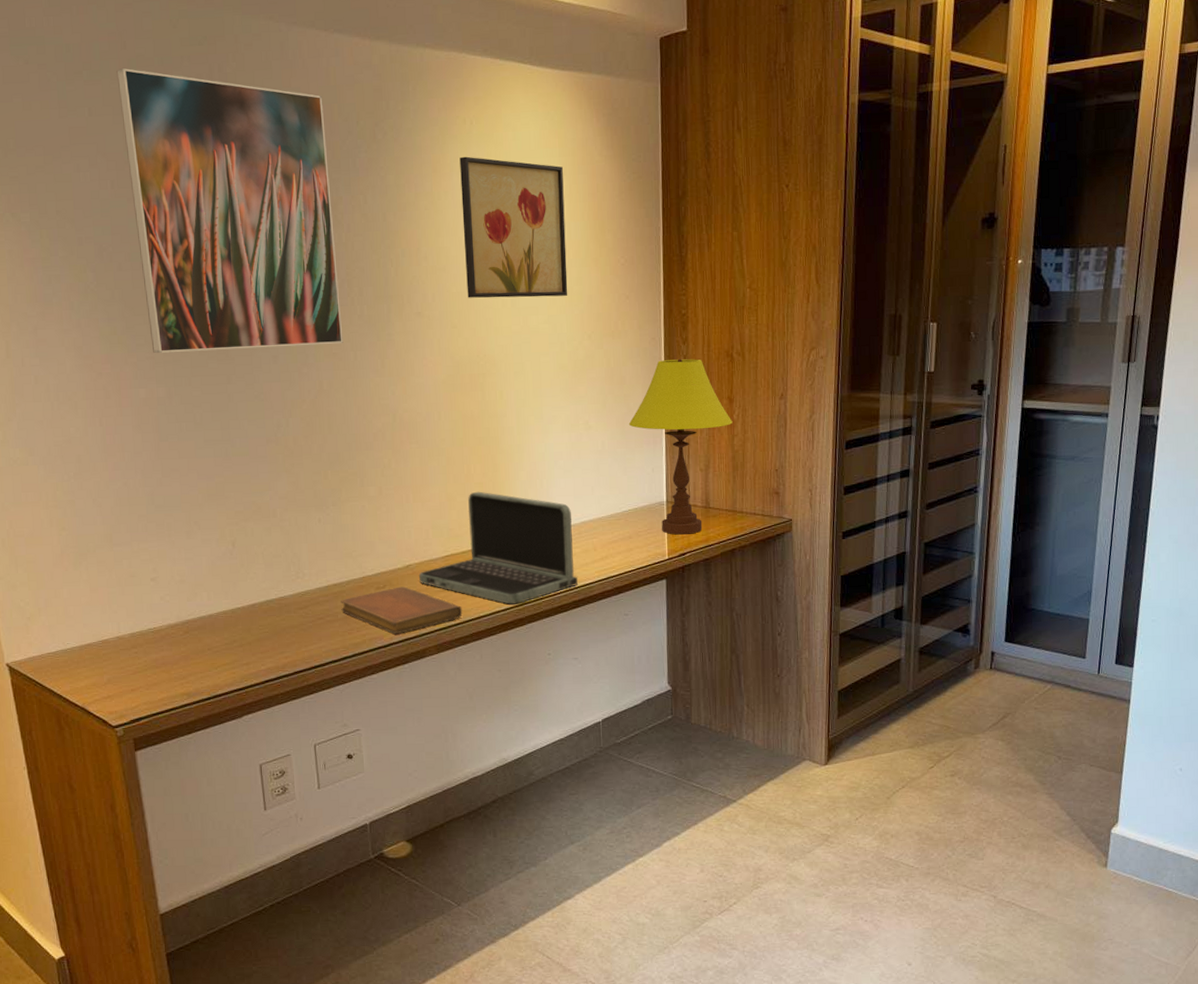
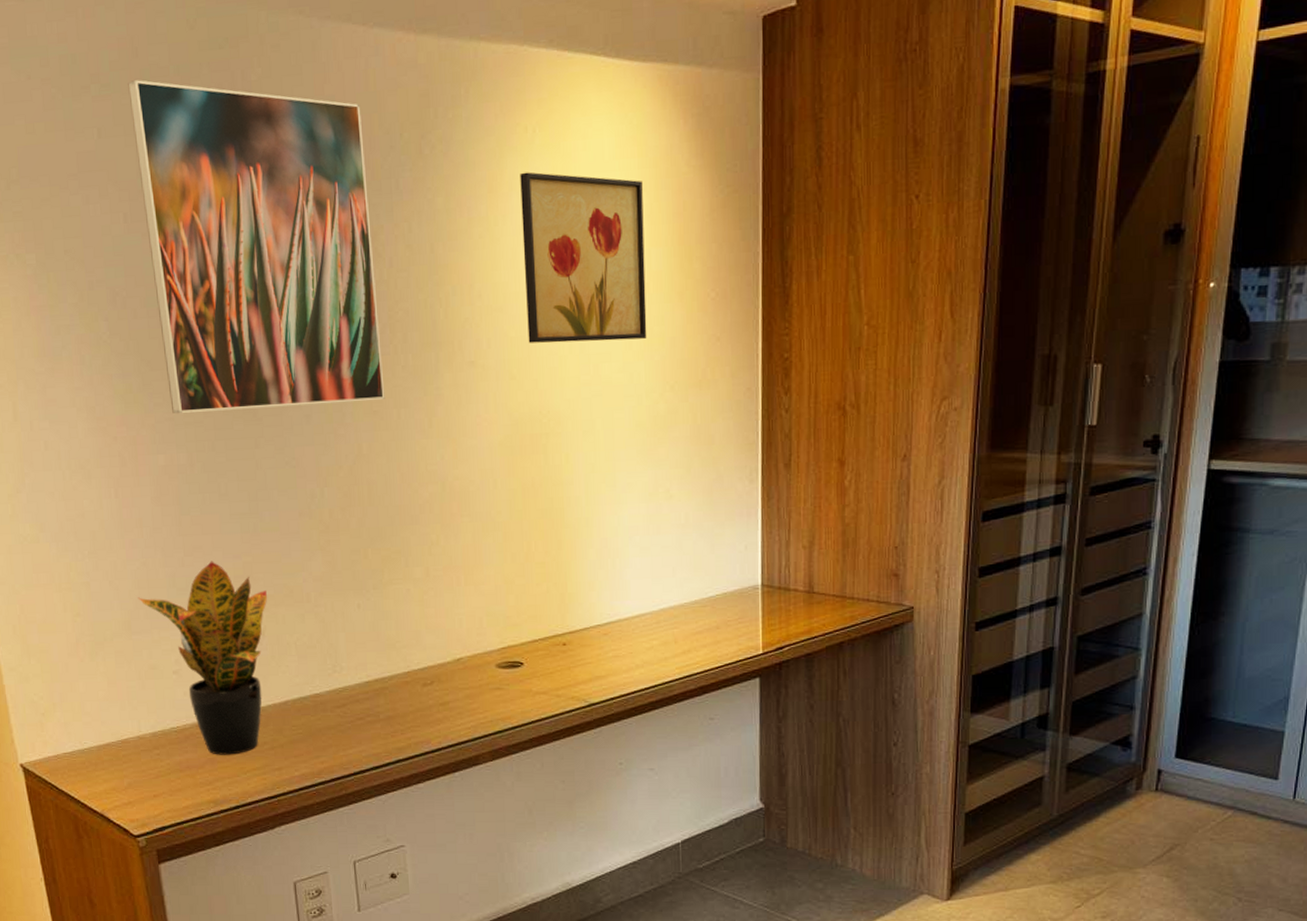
potted plant: none [119,481,238,653] -> present [137,561,268,755]
notebook: present [341,586,463,635] -> none [383,683,521,738]
laptop: present [419,491,578,605] -> none [472,572,655,705]
table lamp: present [628,358,733,535] -> none [717,412,844,625]

